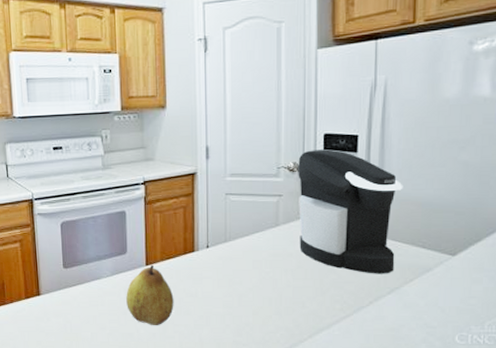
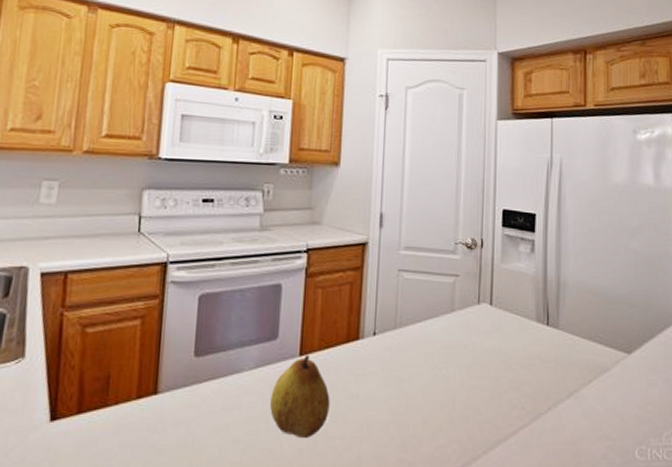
coffee maker: present [296,149,403,274] -> none [474,226,580,374]

